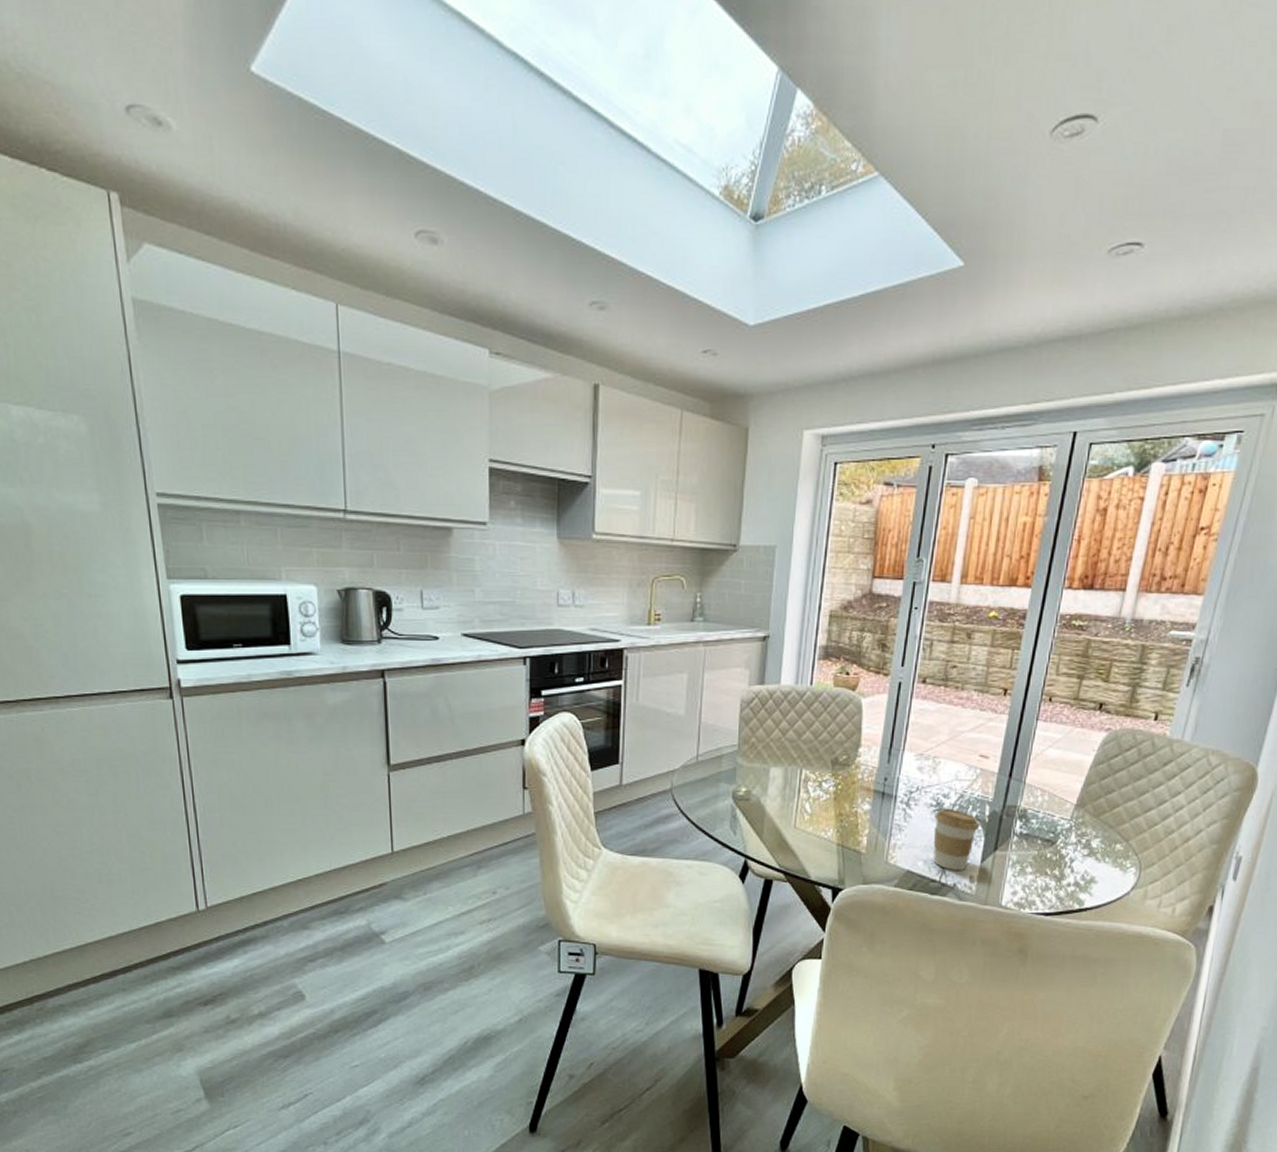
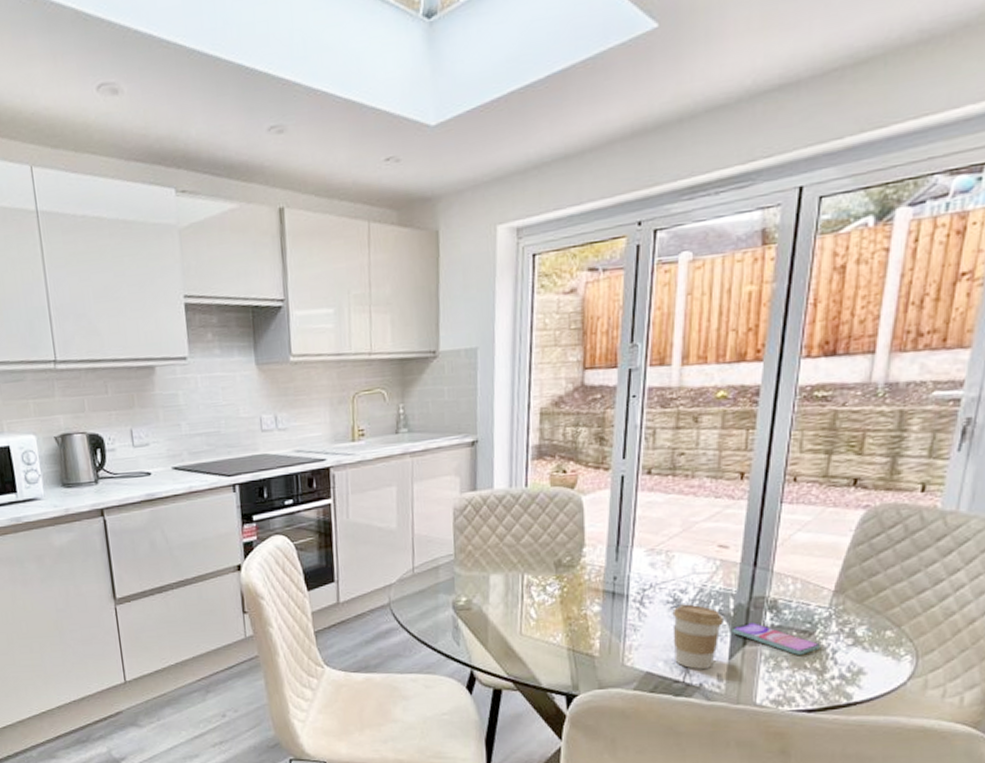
smartphone: none [985,830,1060,862] -> present [731,622,820,655]

